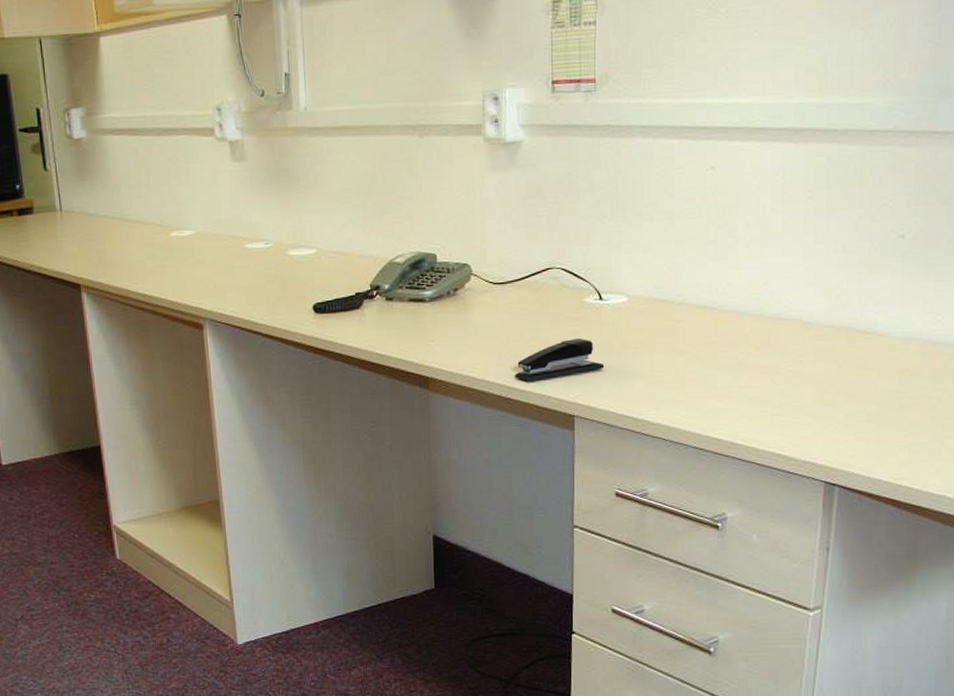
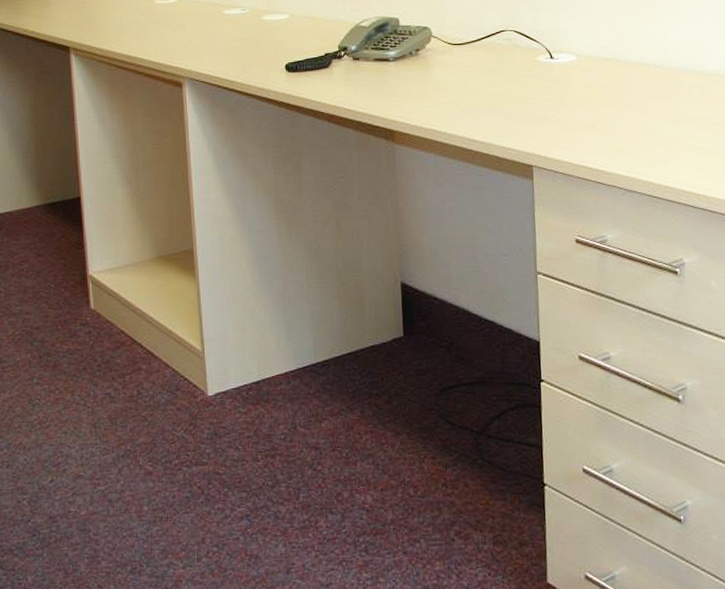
stapler: present [515,338,605,382] -> none [475,93,559,135]

